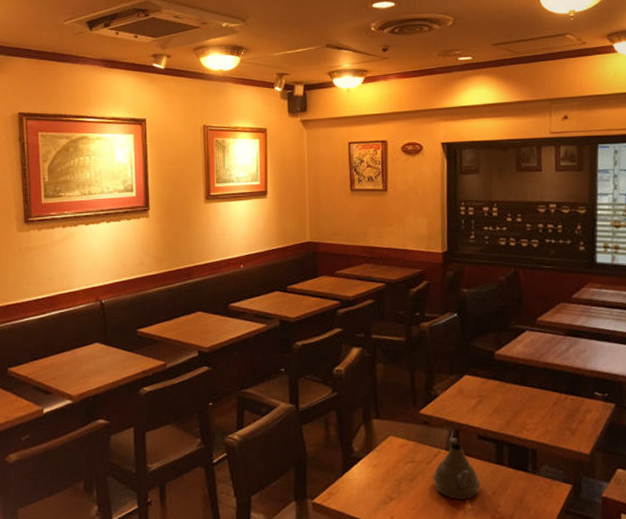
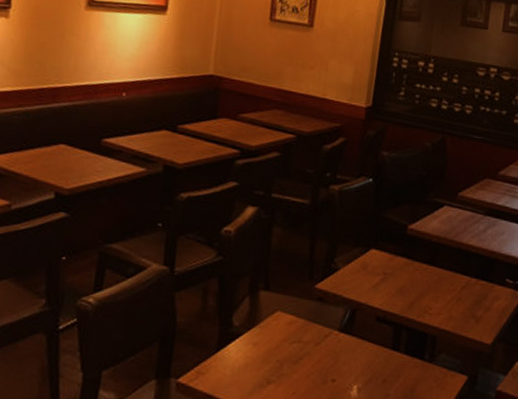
teapot: present [432,438,480,499] -> none [319,317,371,387]

